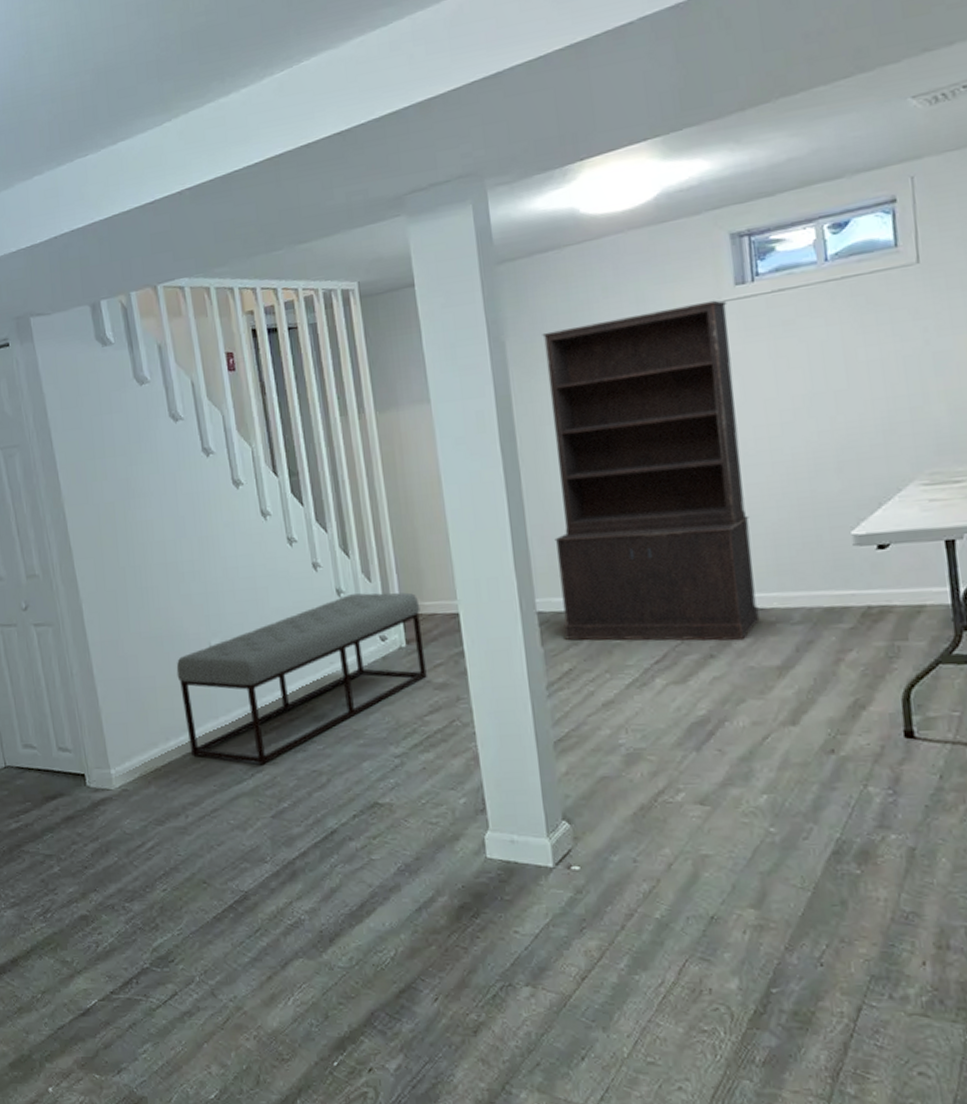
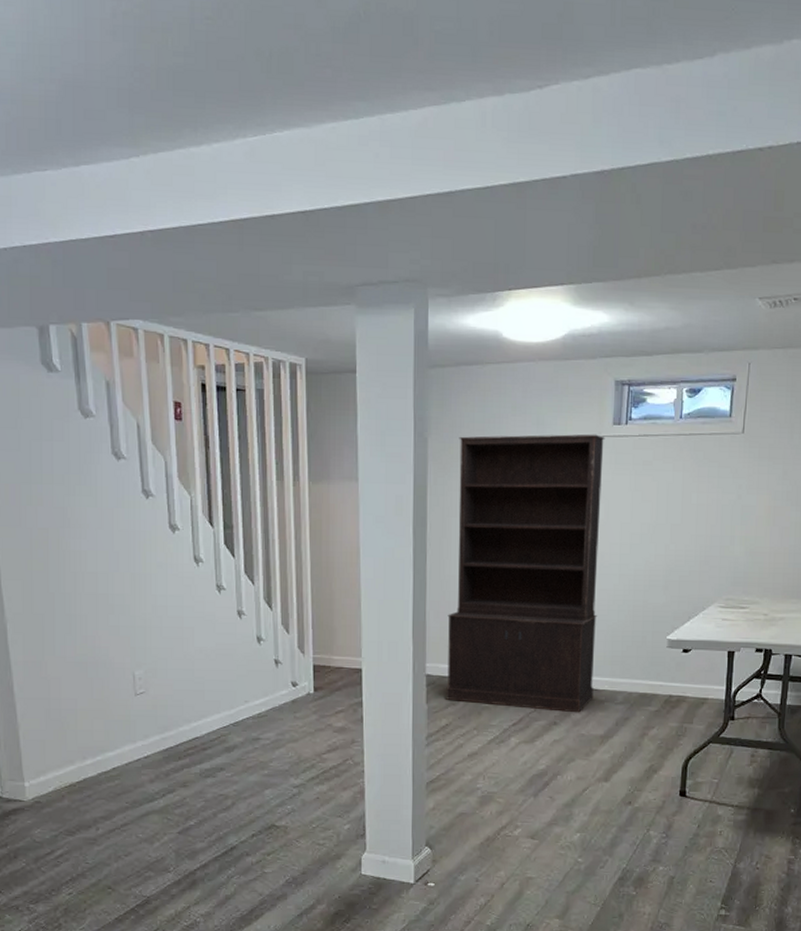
bench: present [176,592,427,766] -> none [99,643,329,787]

